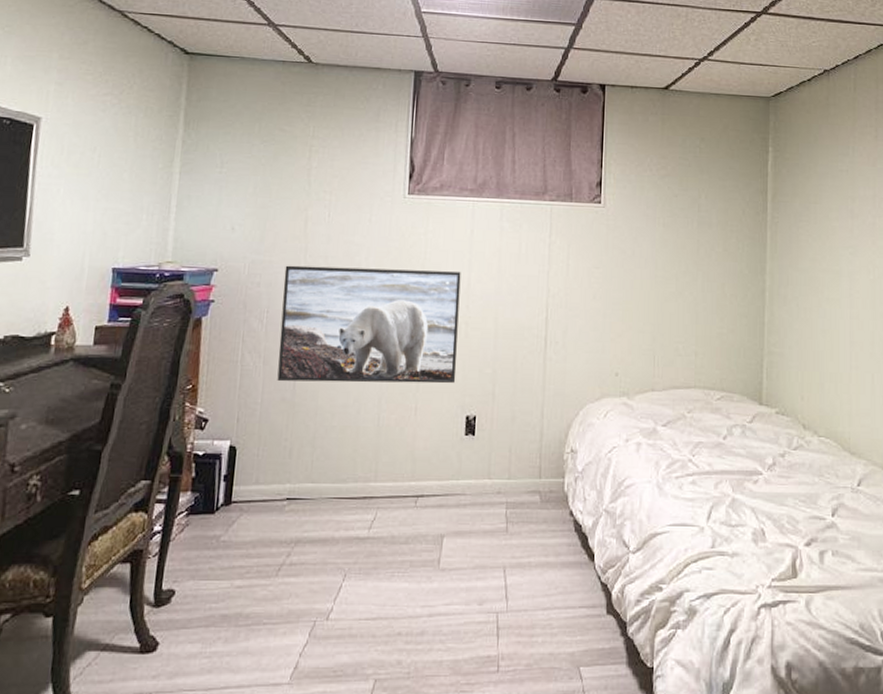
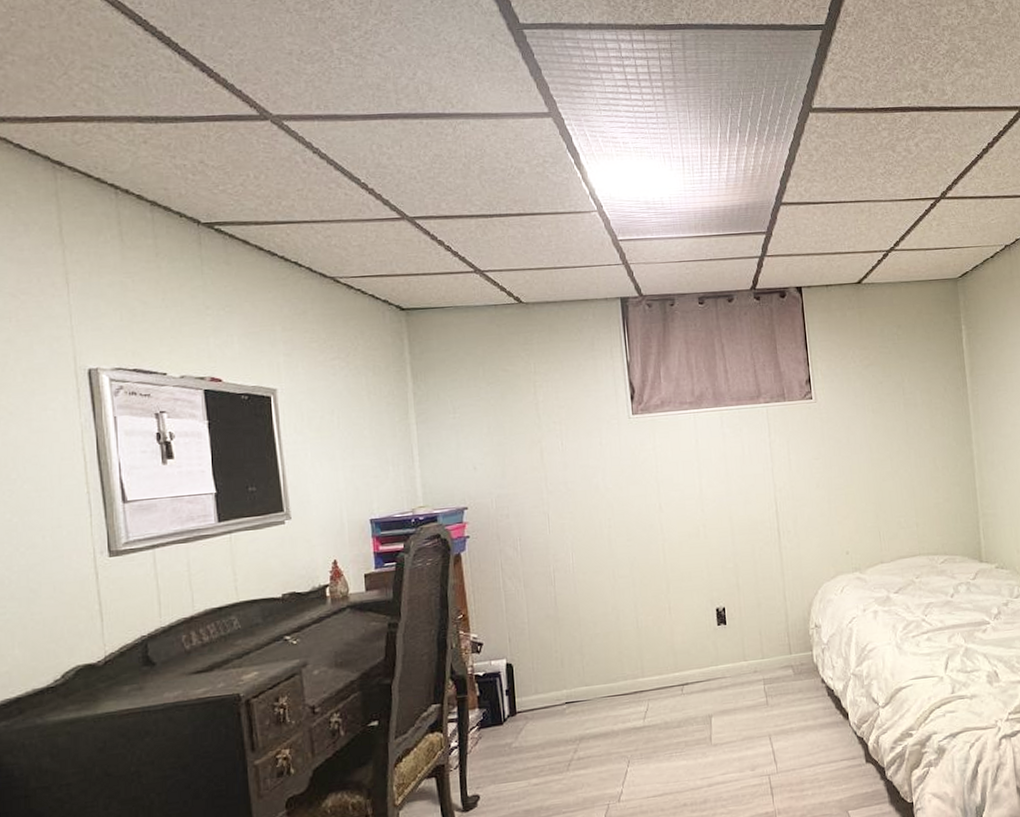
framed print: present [277,265,461,384] -> none [529,480,702,601]

